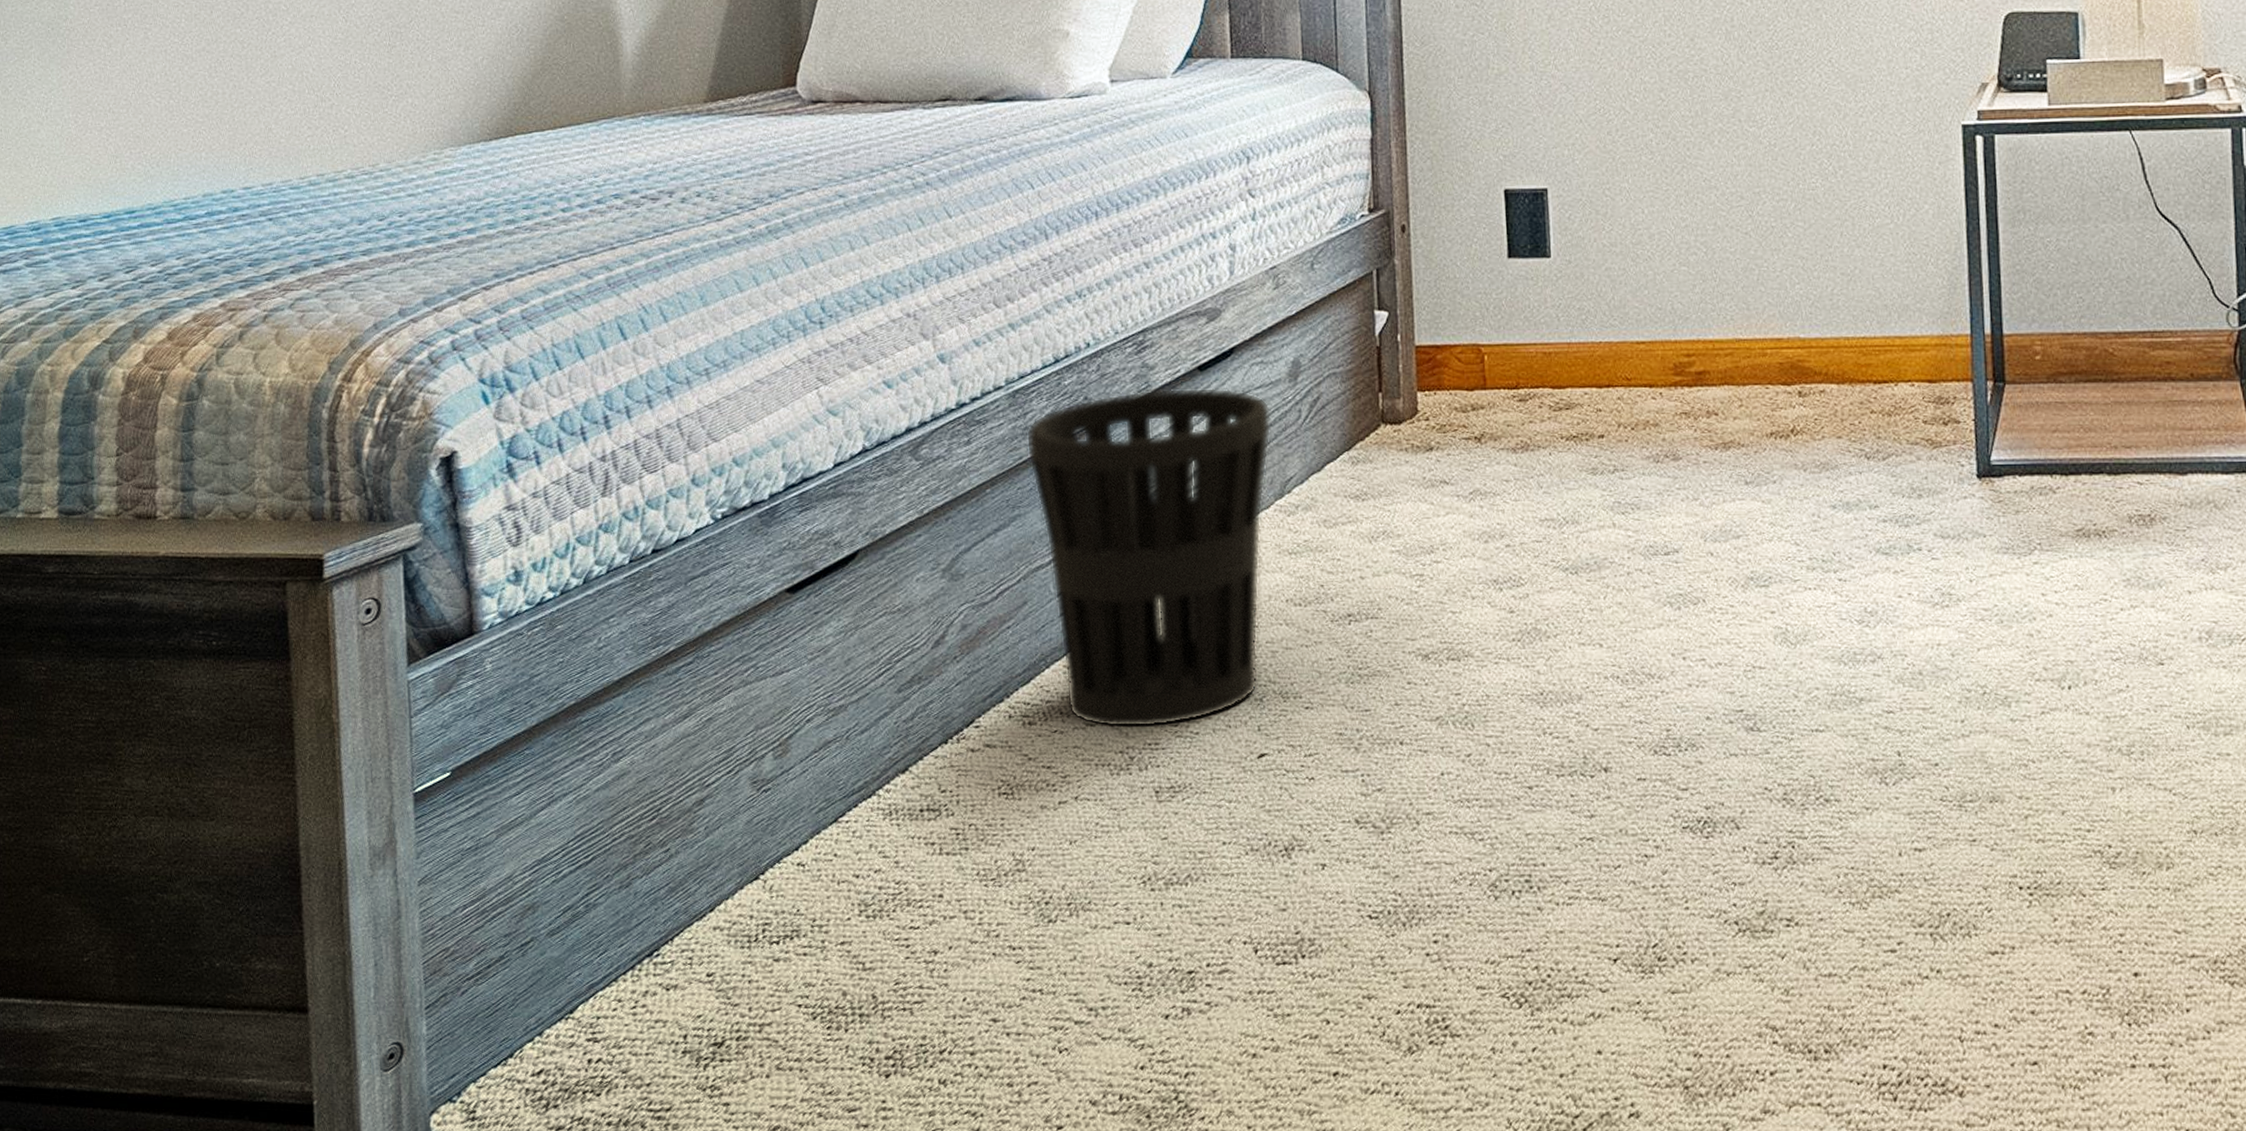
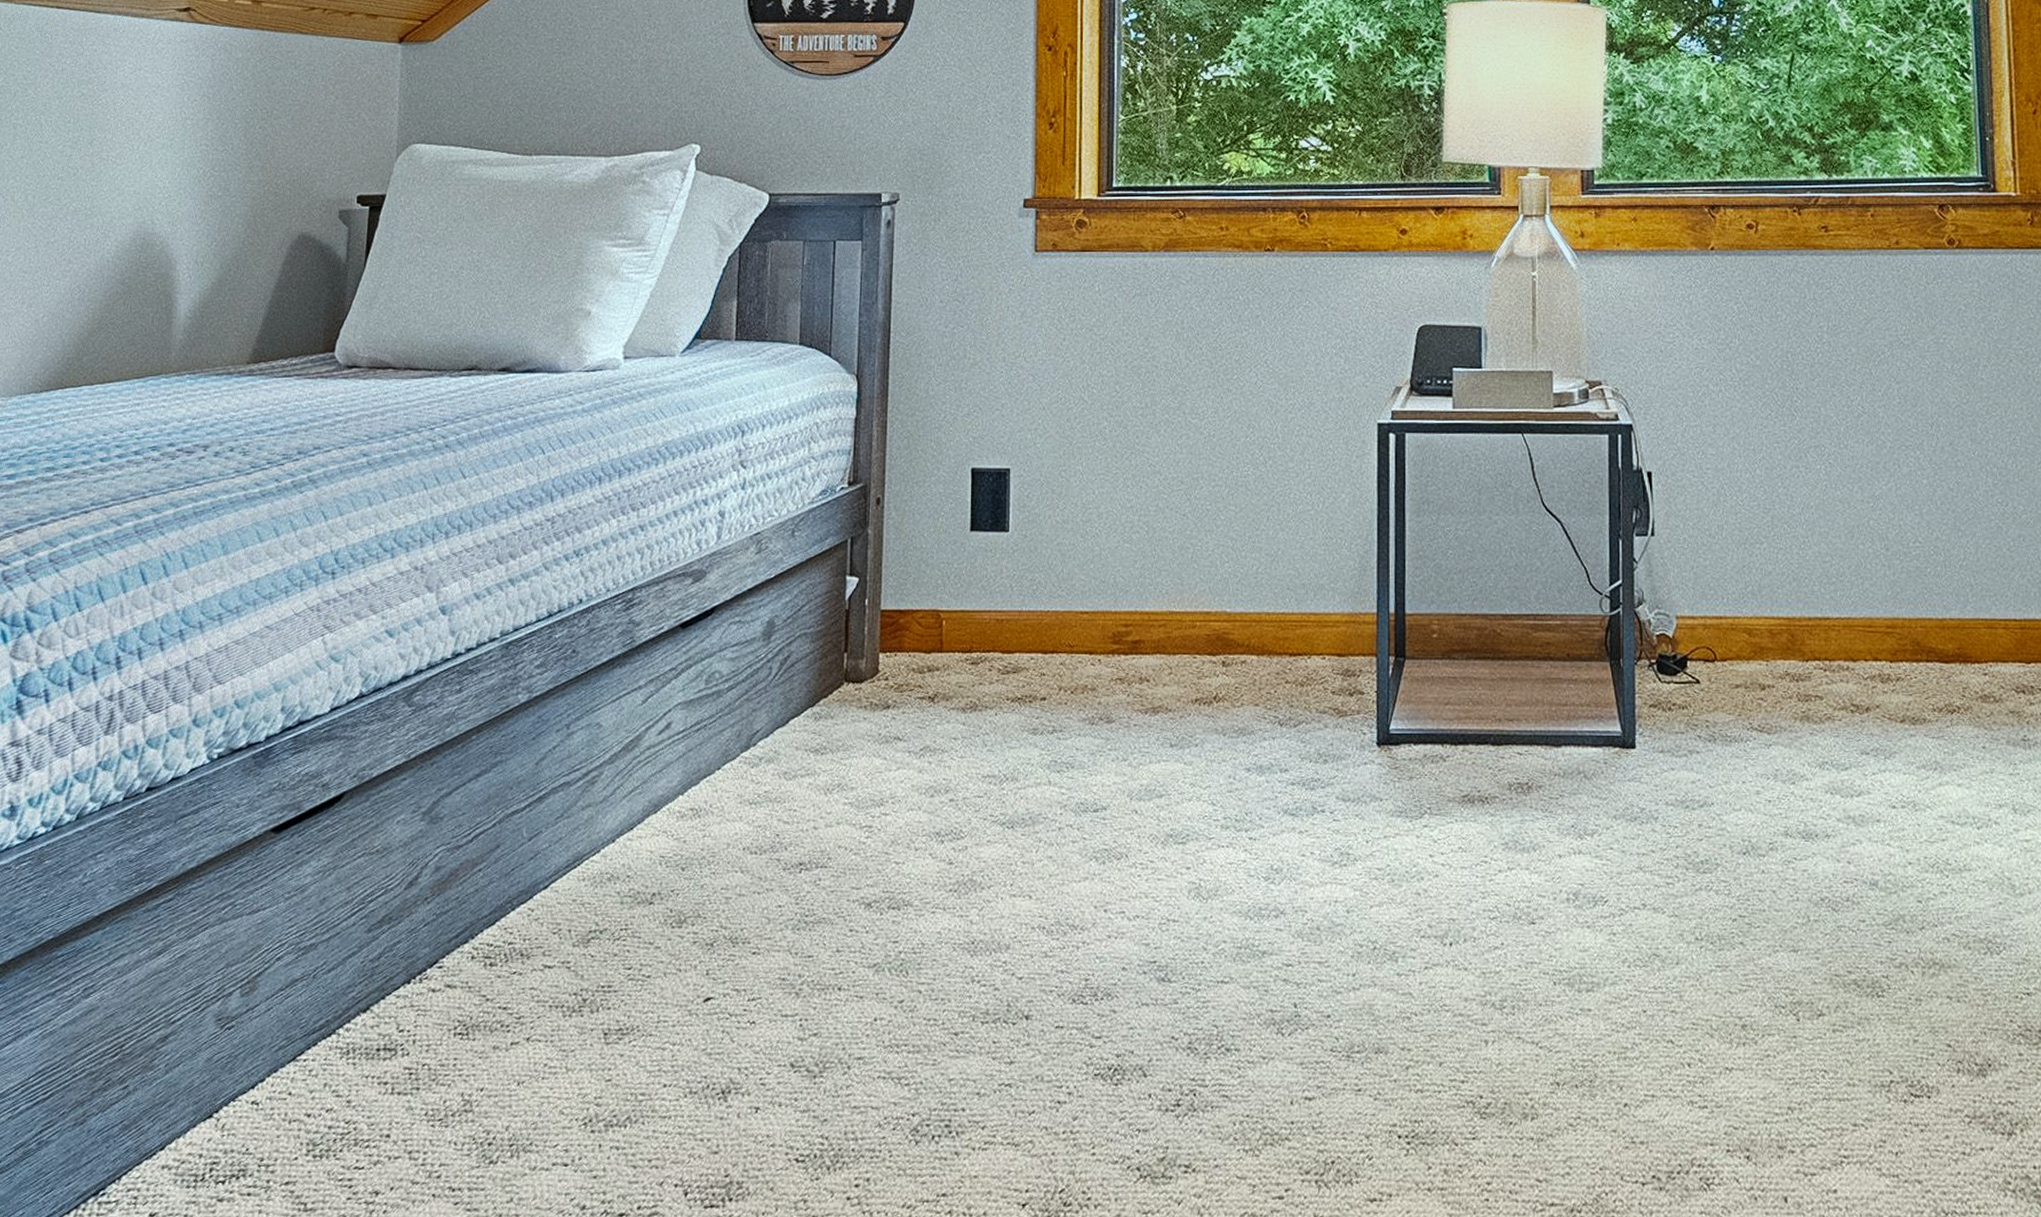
wastebasket: present [1026,387,1272,728] -> none [514,644,743,970]

